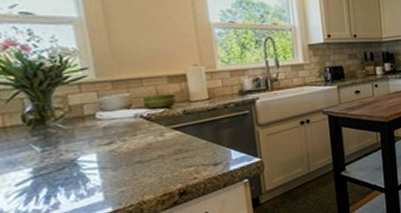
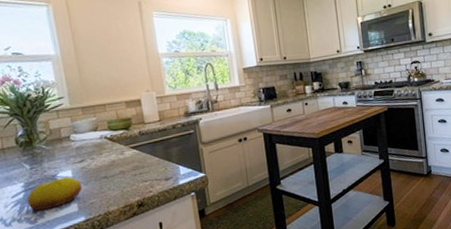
fruit: none [35,160,110,202] -> present [26,176,82,211]

